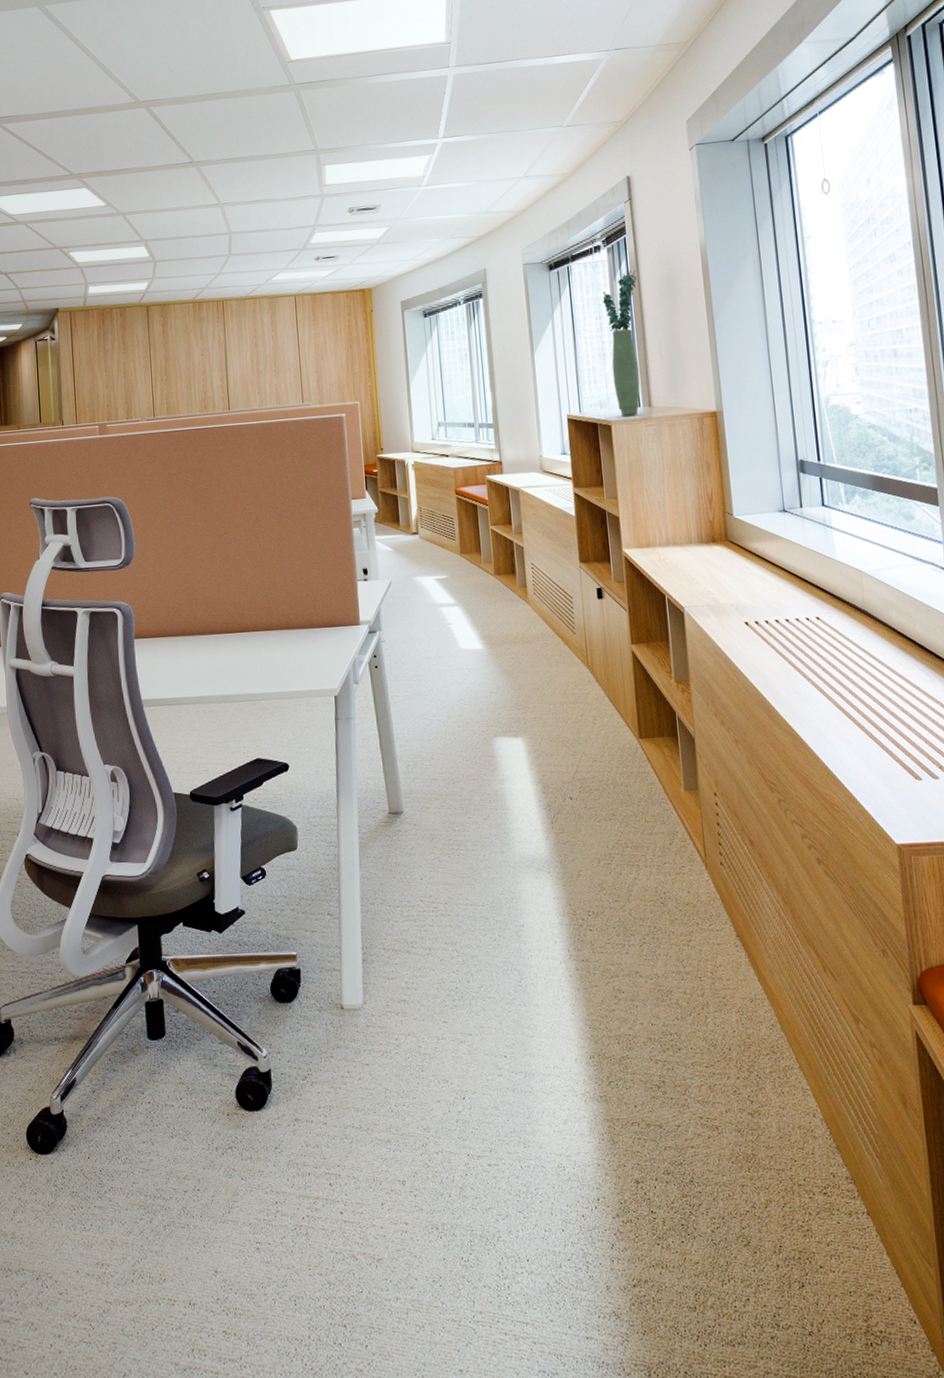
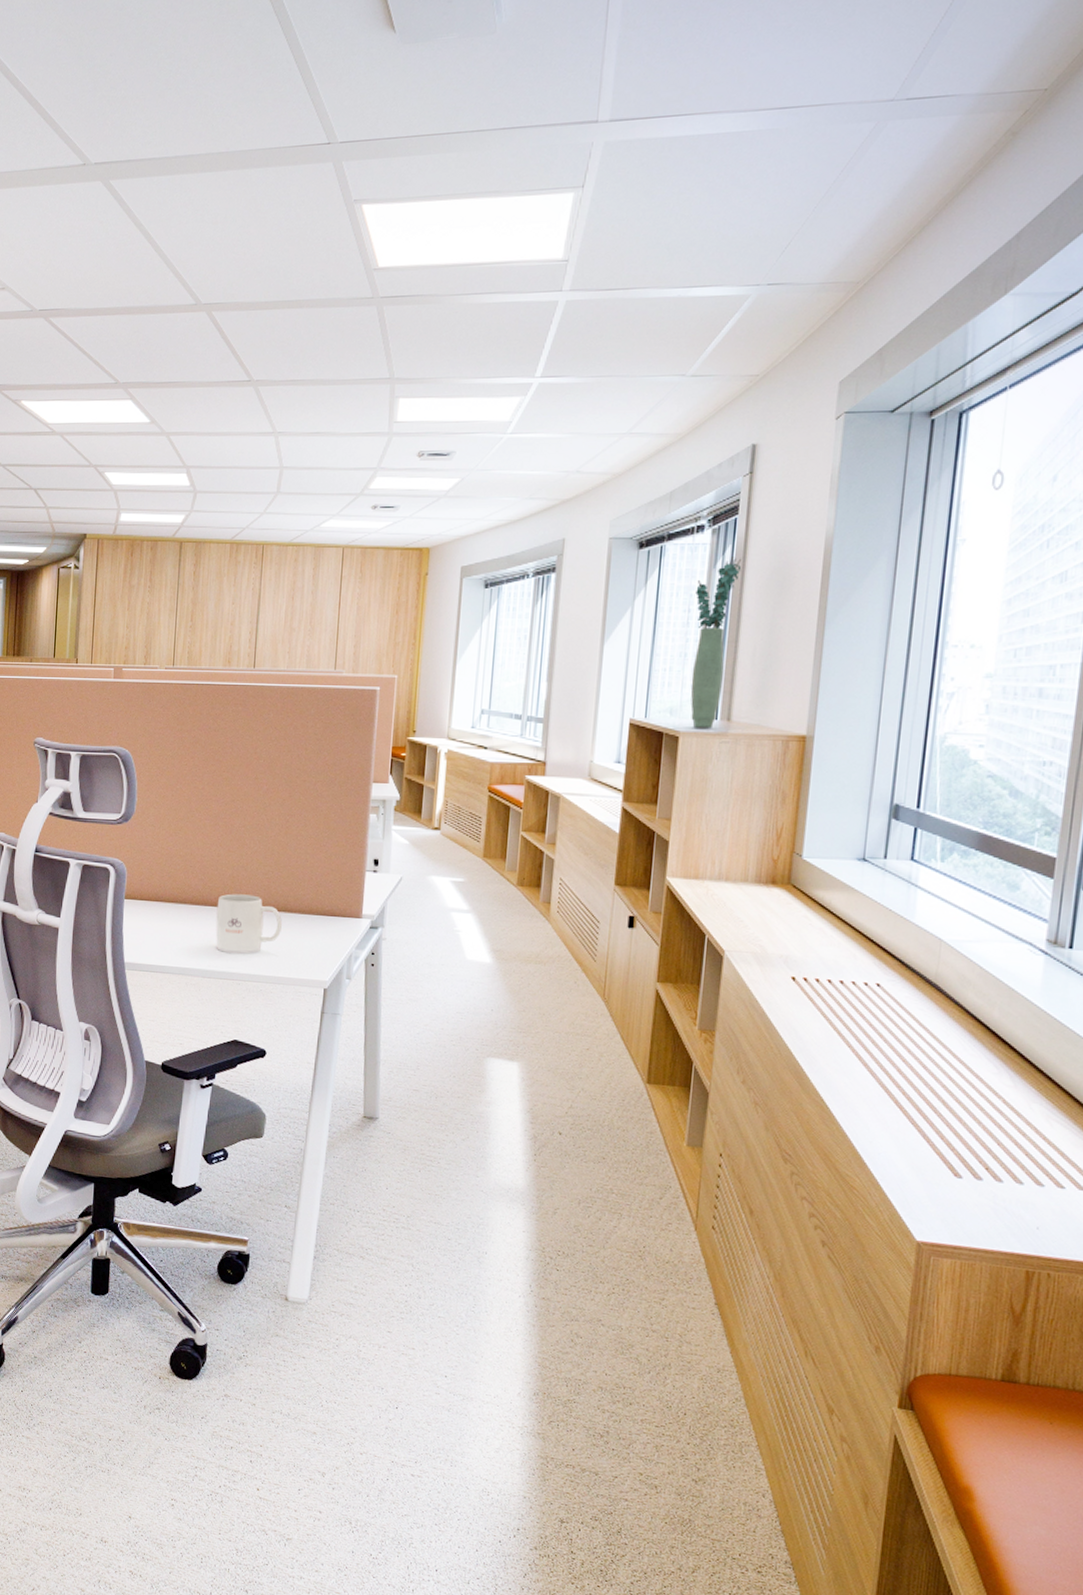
mug: none [223,618,287,677] -> present [215,894,282,955]

